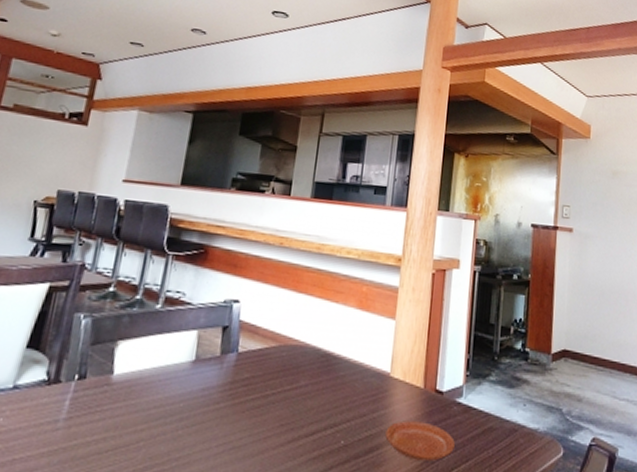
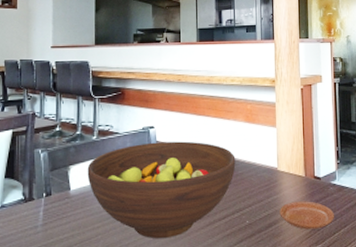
fruit bowl: none [139,321,339,455] -> present [87,141,236,239]

